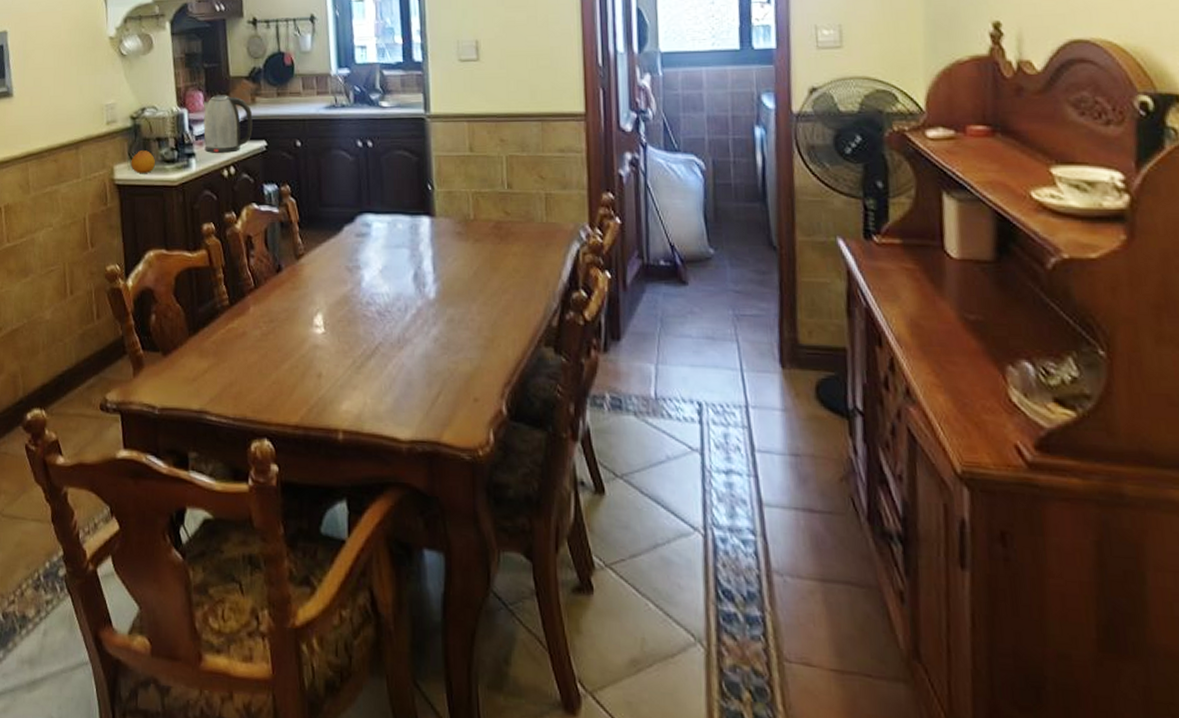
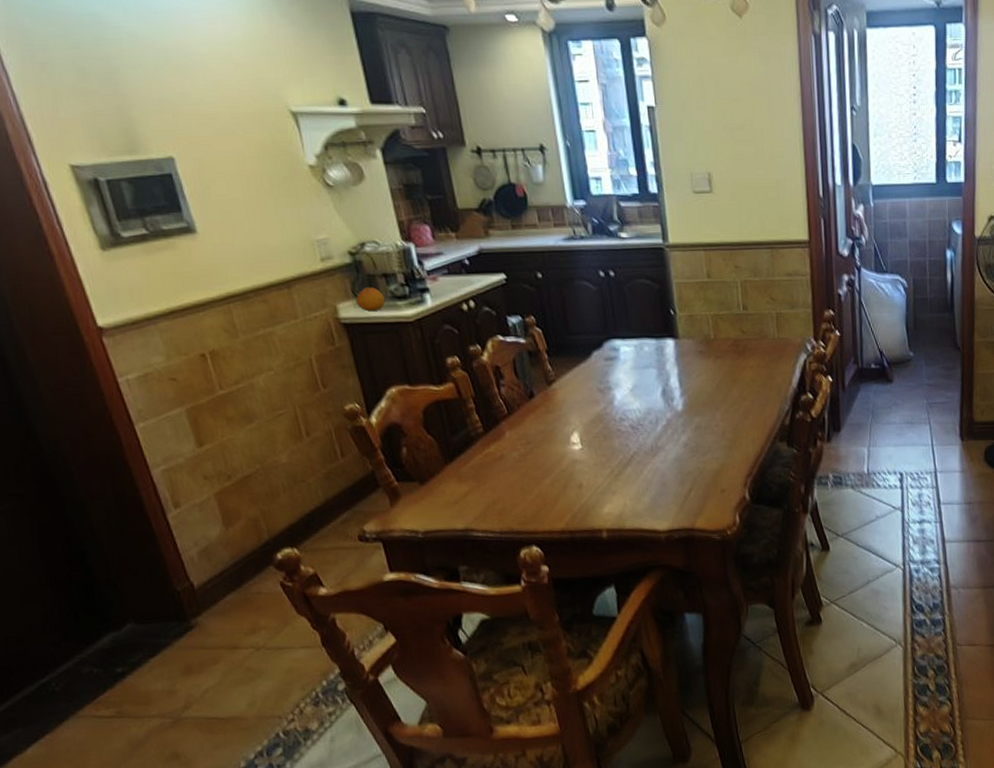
kettle: present [203,95,253,153] -> none [431,228,490,288]

